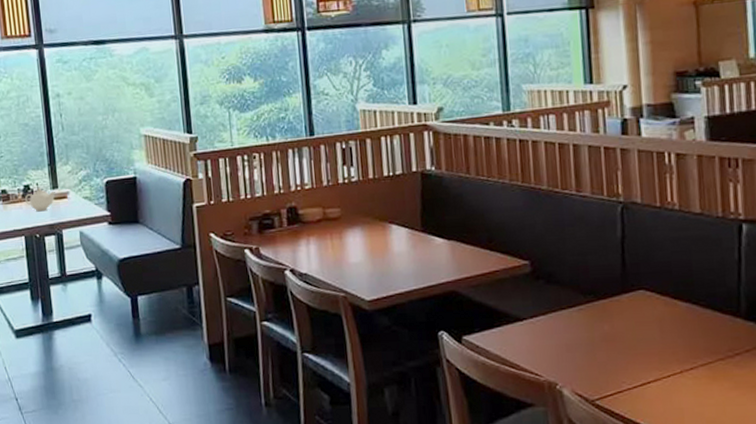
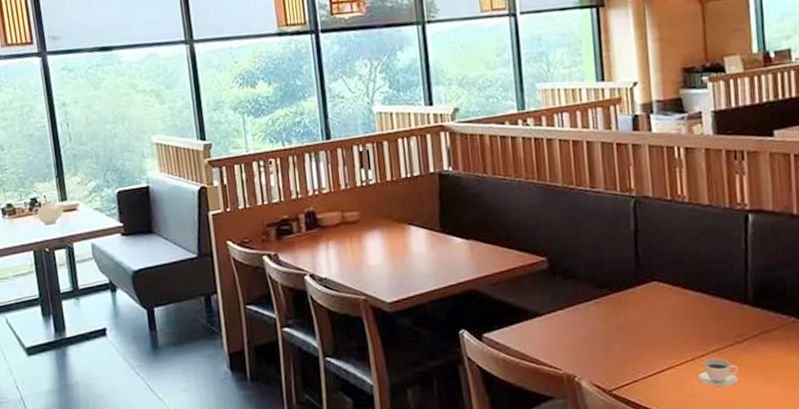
teacup: none [687,372,729,402] -> present [698,358,739,387]

